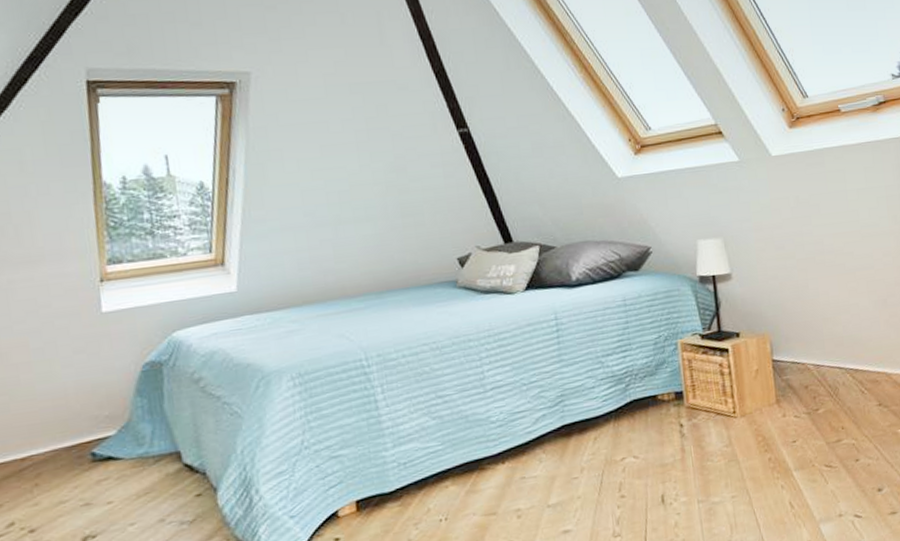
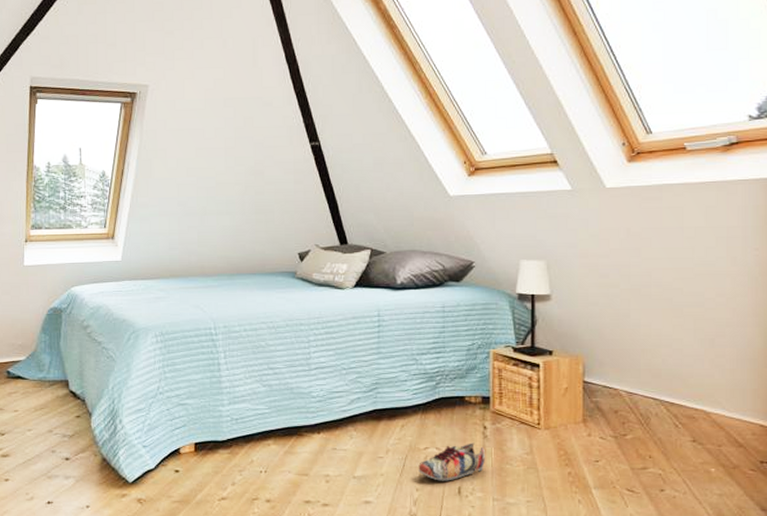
shoe: none [617,444,686,493] -> present [418,443,485,481]

